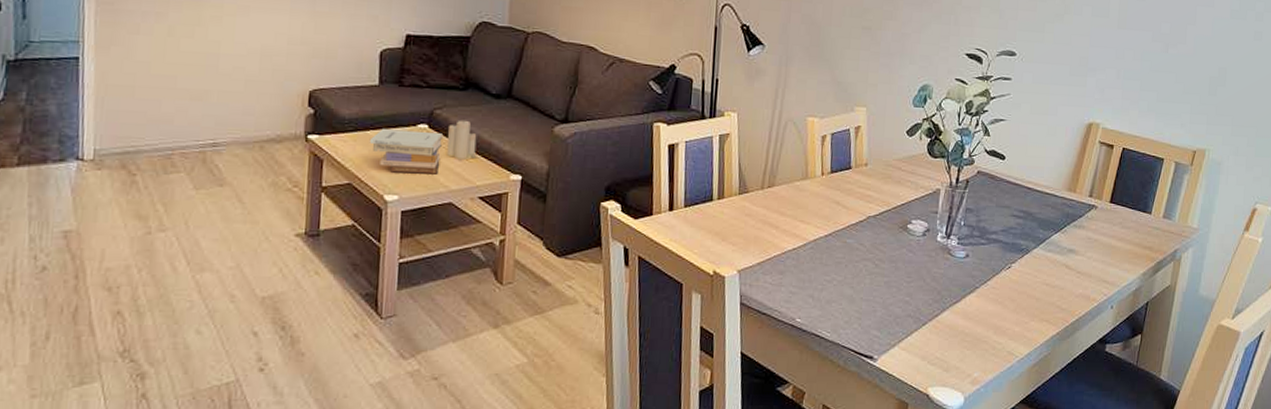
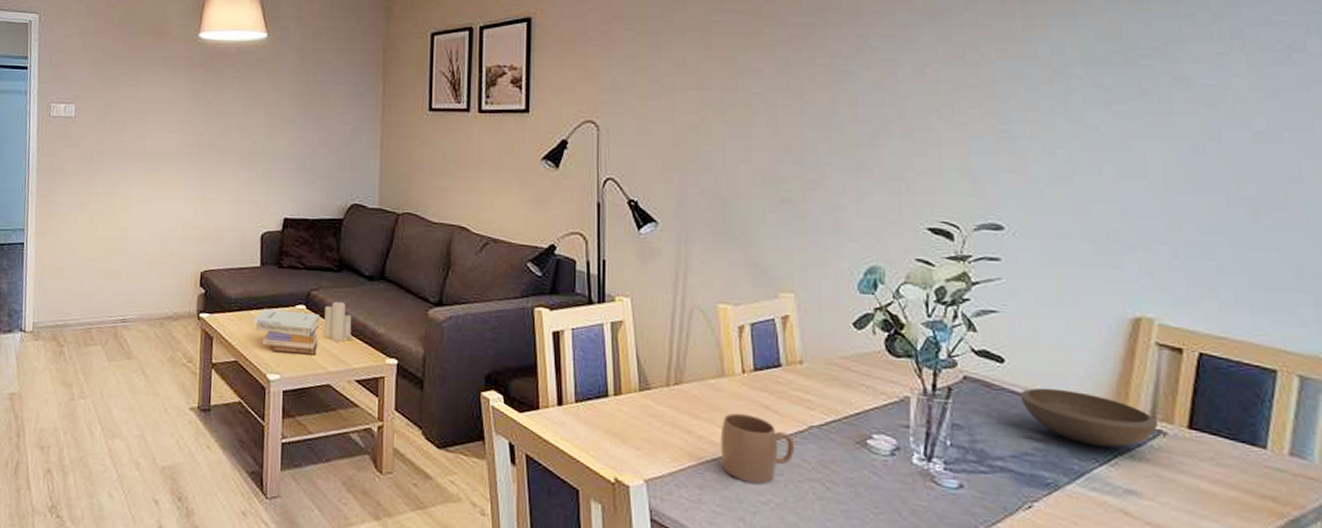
mug: none [799,210,856,266] -> present [720,413,795,484]
bowl: none [1012,177,1094,220] -> present [1020,387,1159,448]

